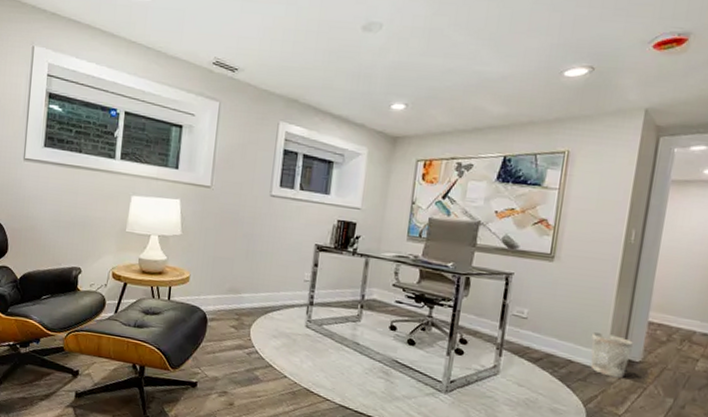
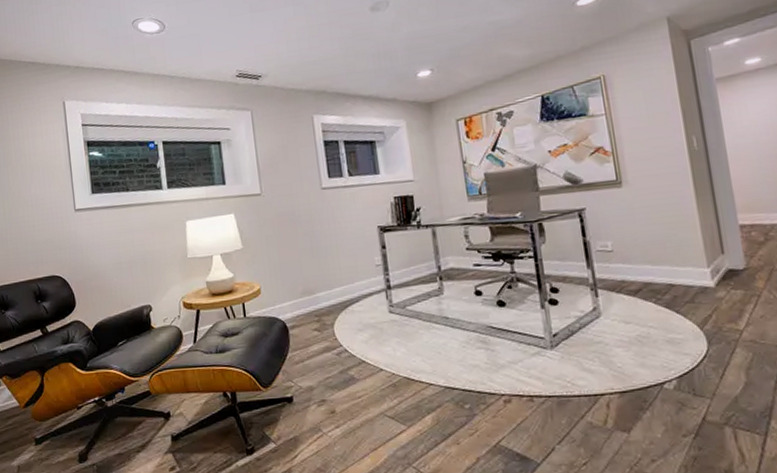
wastebasket: present [590,332,633,379] -> none [685,247,733,292]

